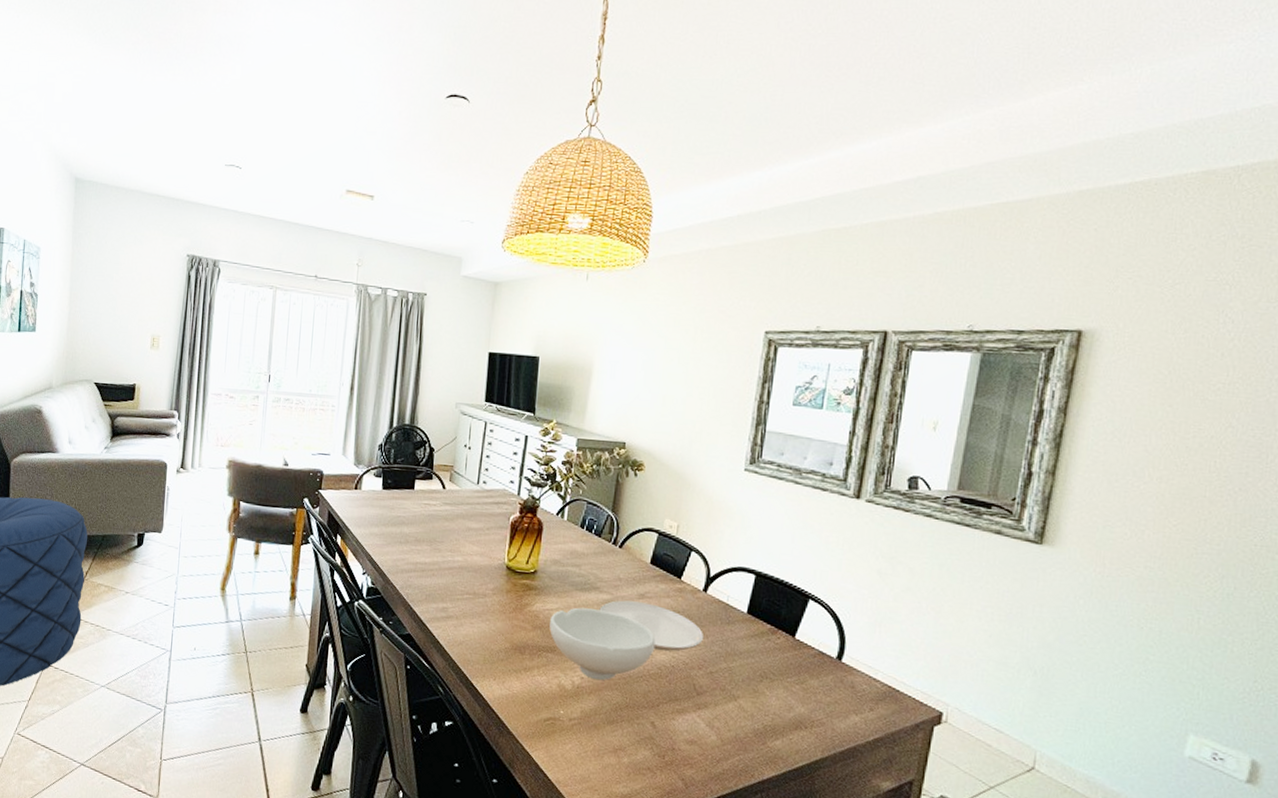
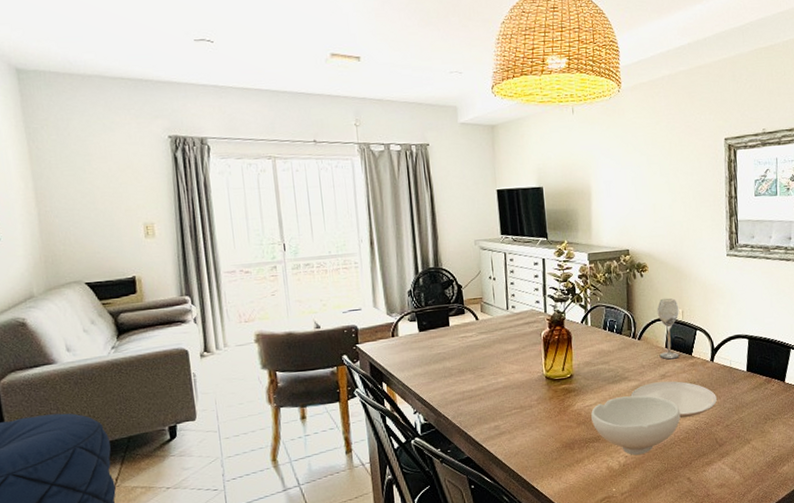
wineglass: none [641,505,675,579] -> present [657,298,679,360]

